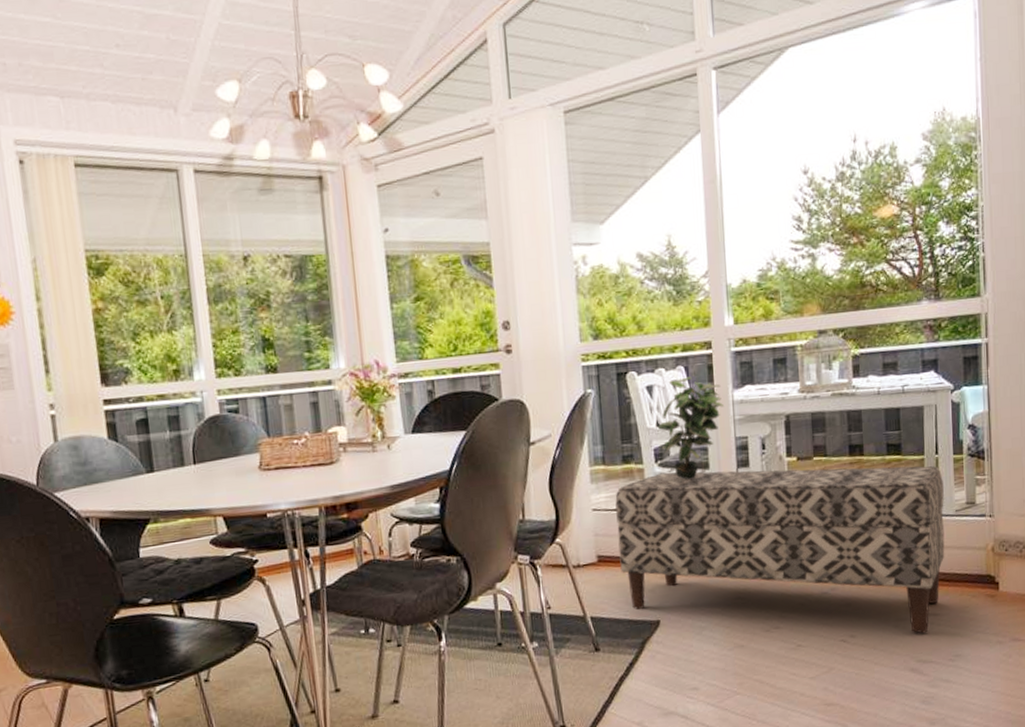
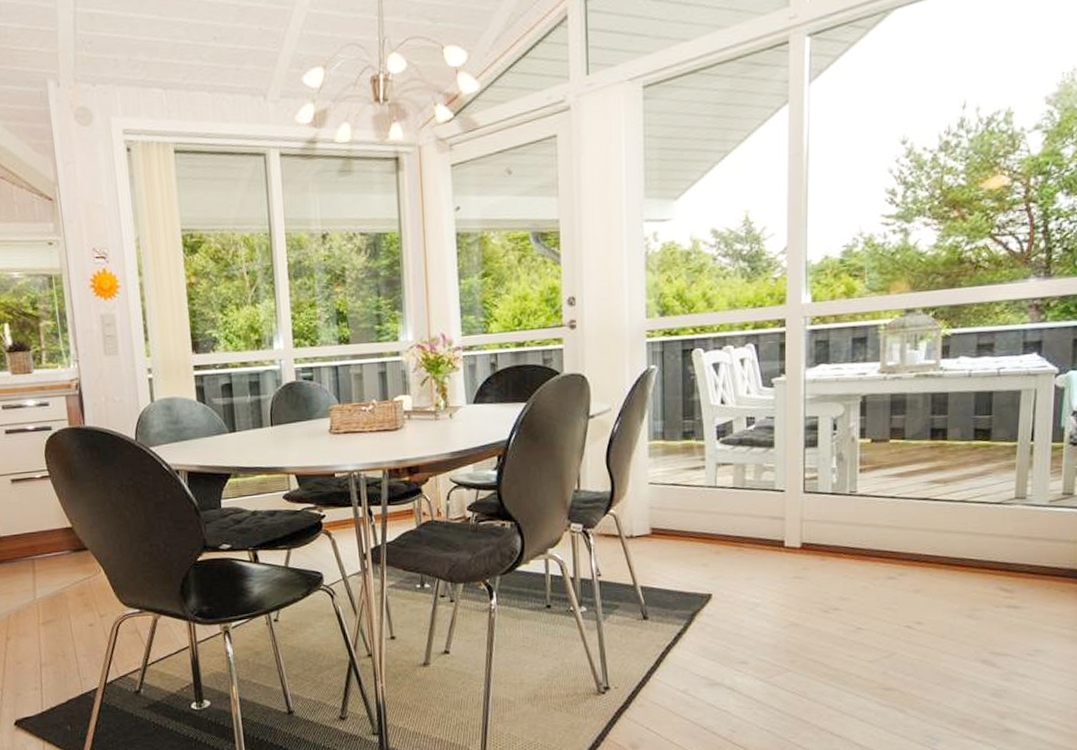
bench: present [615,466,945,634] -> none [673,449,1038,625]
potted plant: present [657,376,723,480] -> none [721,354,794,458]

